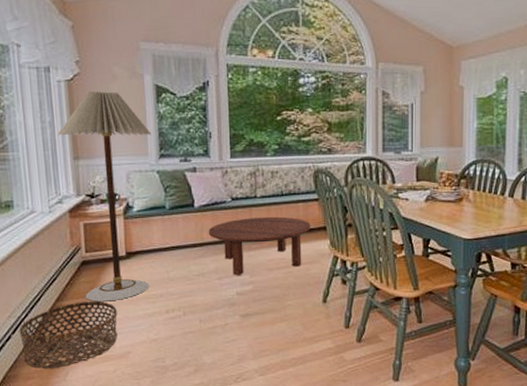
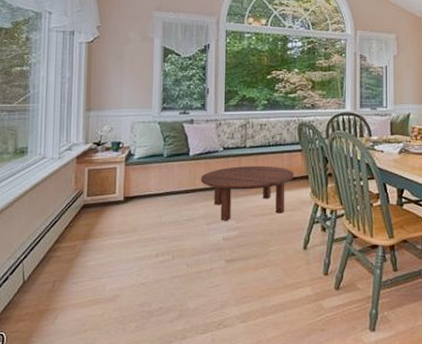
basket: present [19,300,118,369] -> none [17,243,110,312]
floor lamp: present [57,91,152,302] -> none [74,52,156,244]

